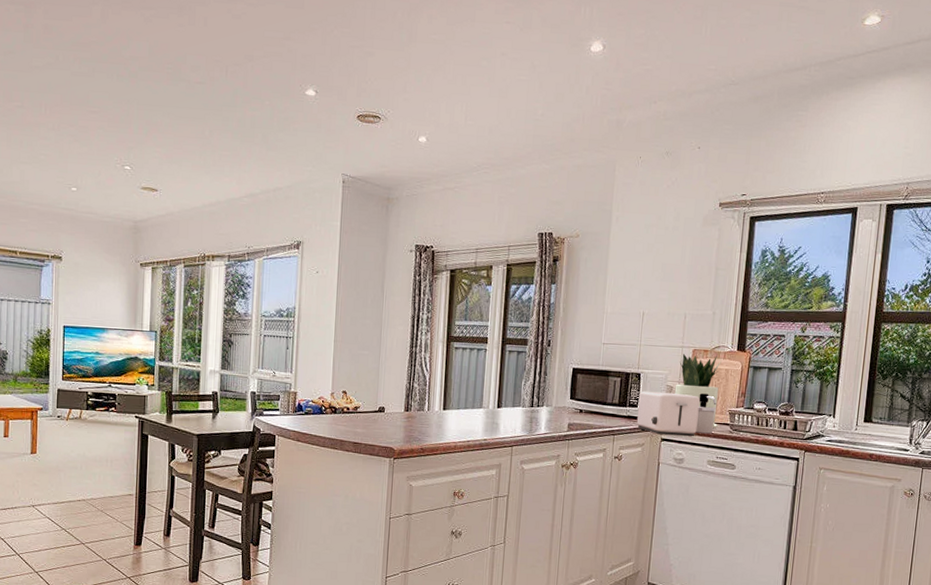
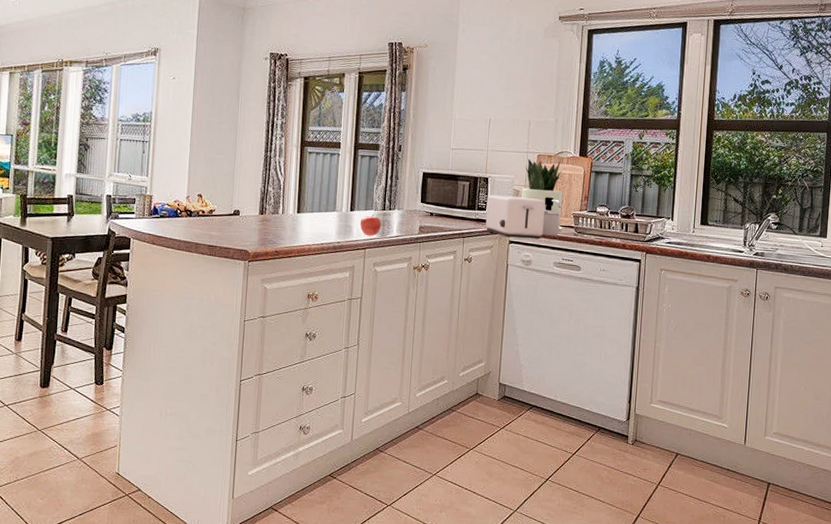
fruit: none [507,411,530,434] -> present [359,214,382,237]

